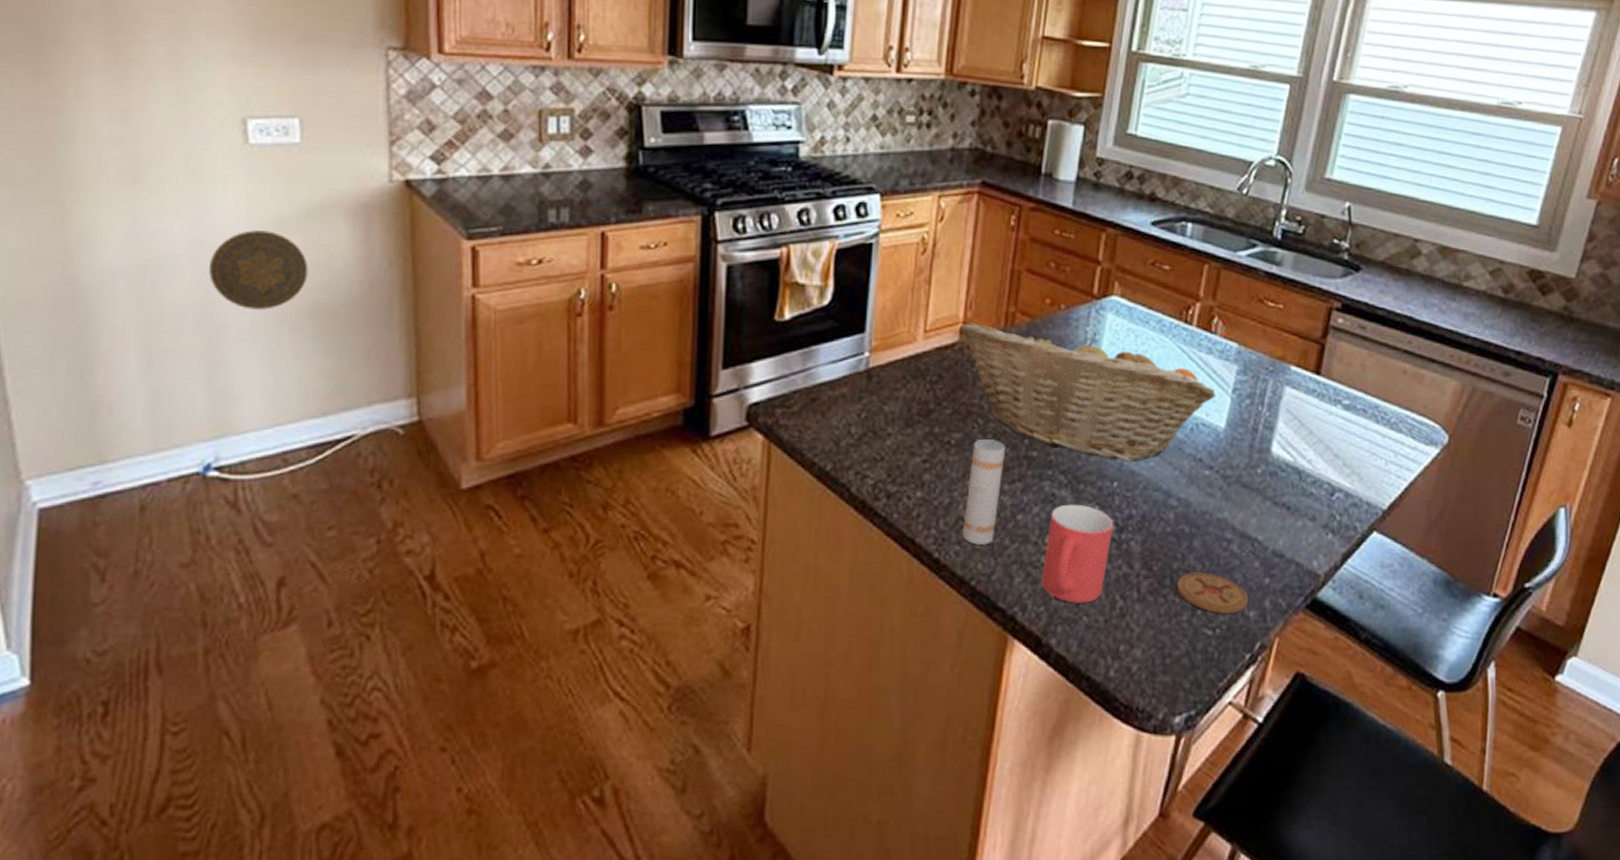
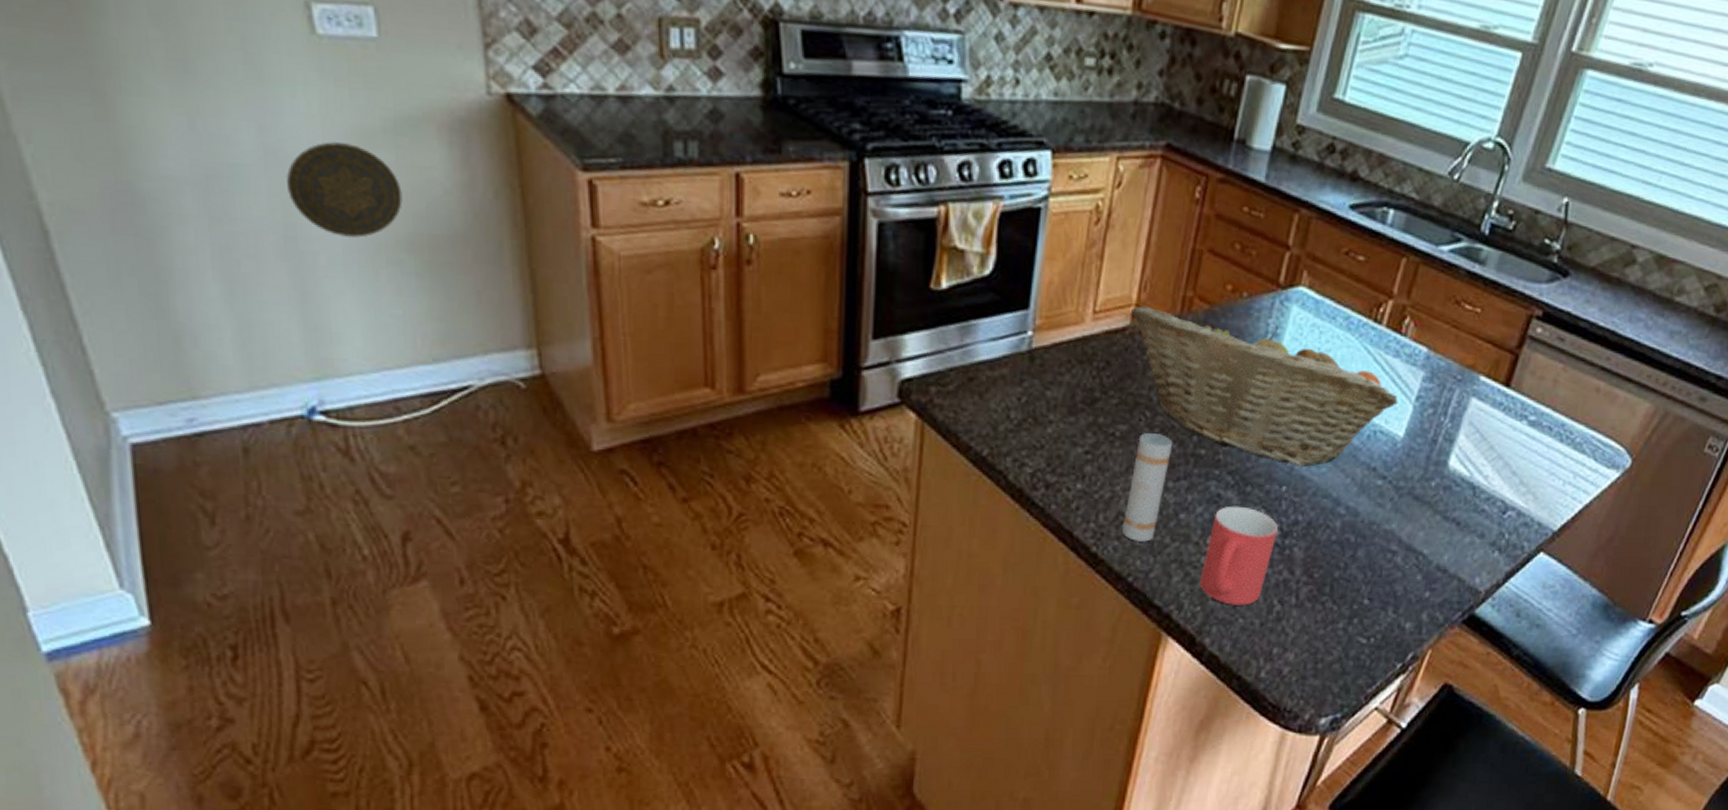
coaster: present [1177,572,1249,614] -> none [1336,581,1407,624]

